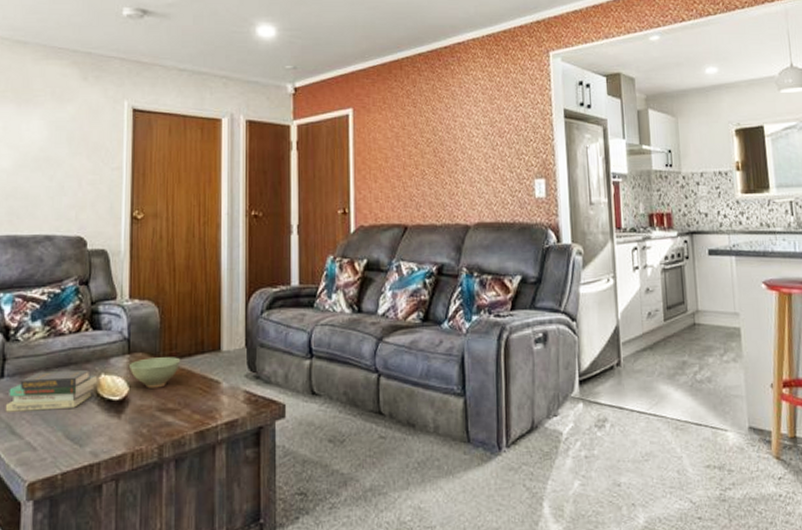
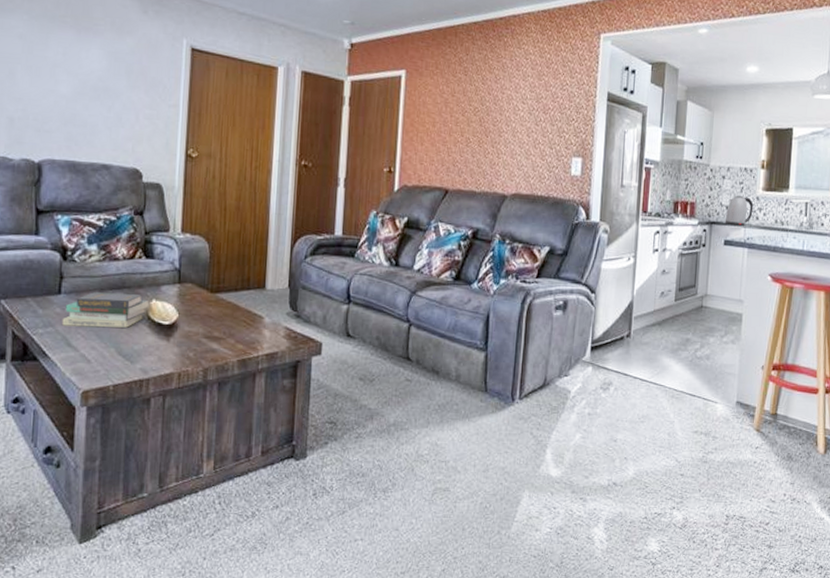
bowl: present [128,357,181,388] -> none [178,289,228,317]
kettle: none [706,200,735,233] -> present [724,195,754,226]

